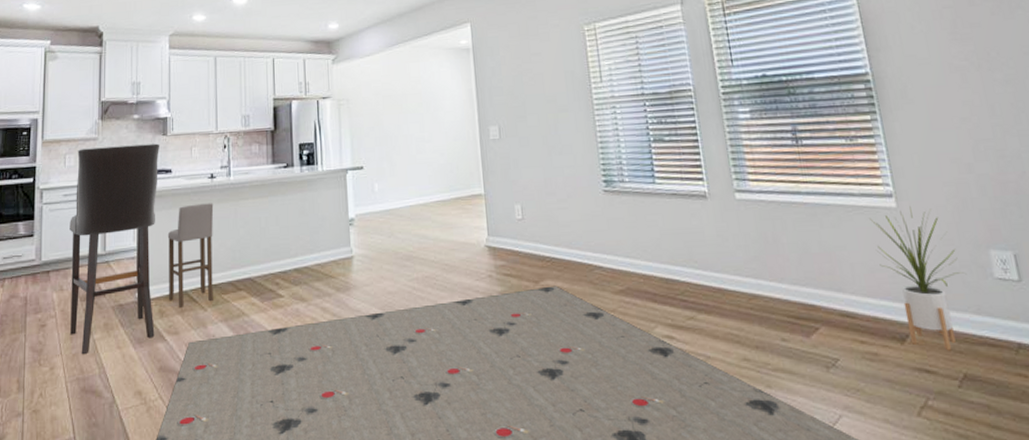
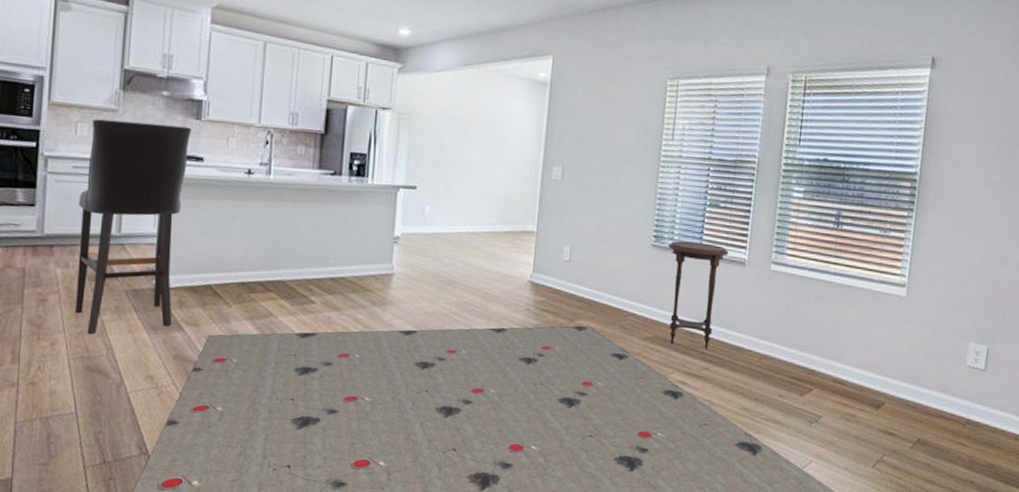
bar stool: present [167,203,214,307] -> none [190,198,249,301]
side table: none [620,180,689,297] -> present [668,240,729,350]
house plant: present [869,207,964,351] -> none [877,297,943,419]

